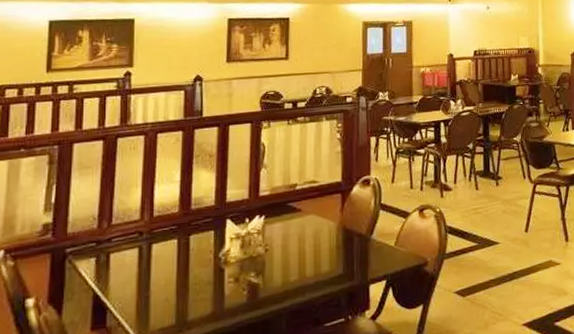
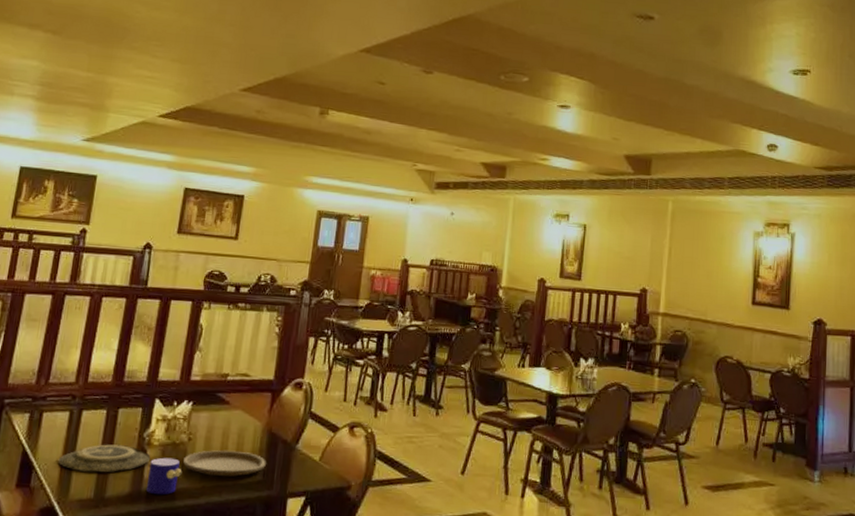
plate: none [133,268,229,302] -> present [58,444,151,472]
cup: none [228,270,263,308] -> present [145,457,182,495]
plate: none [262,251,344,280] -> present [182,450,266,477]

